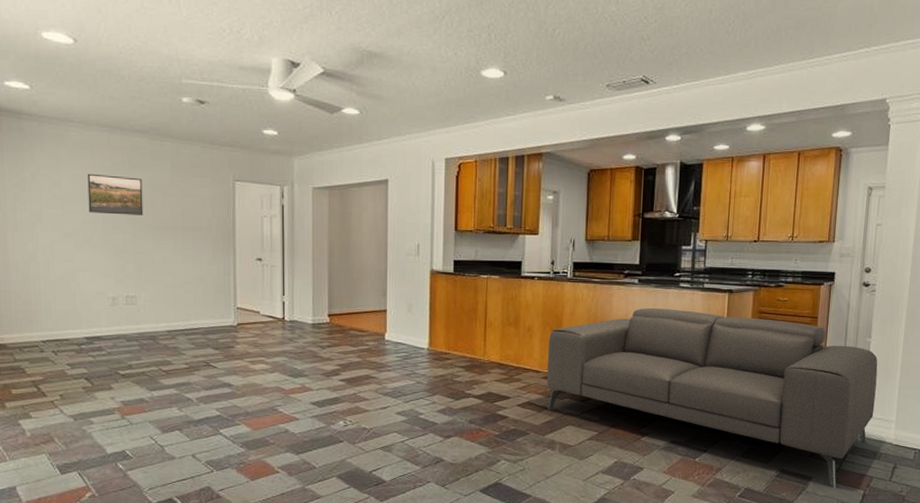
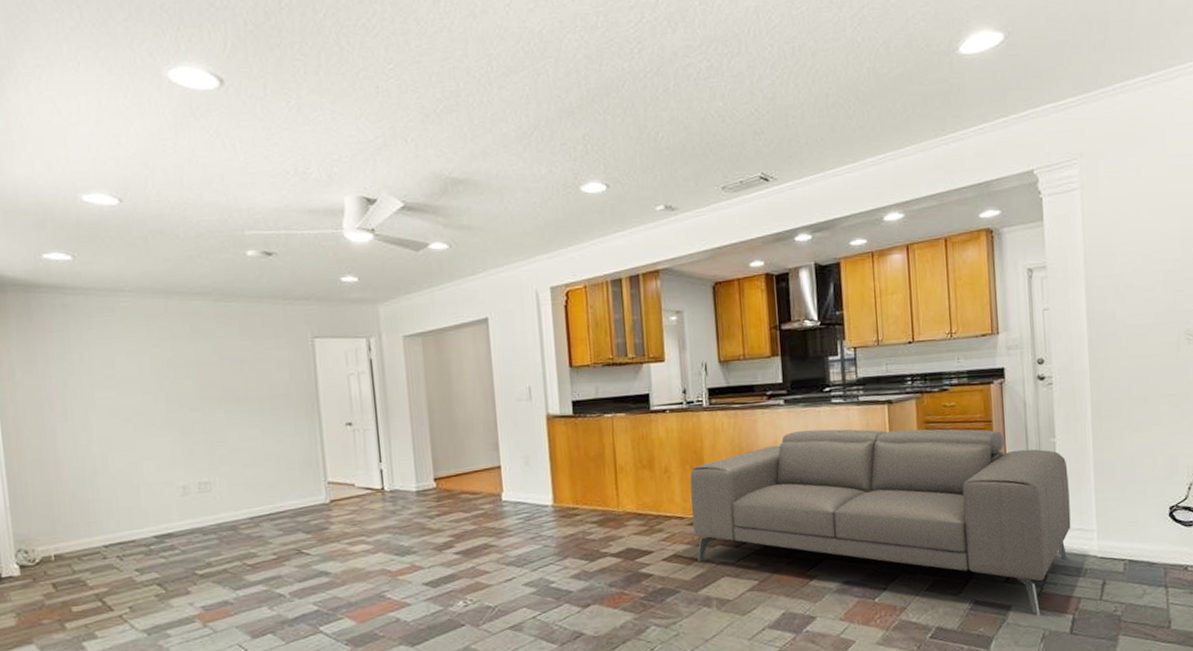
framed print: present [87,173,143,215] -> none [144,346,212,392]

